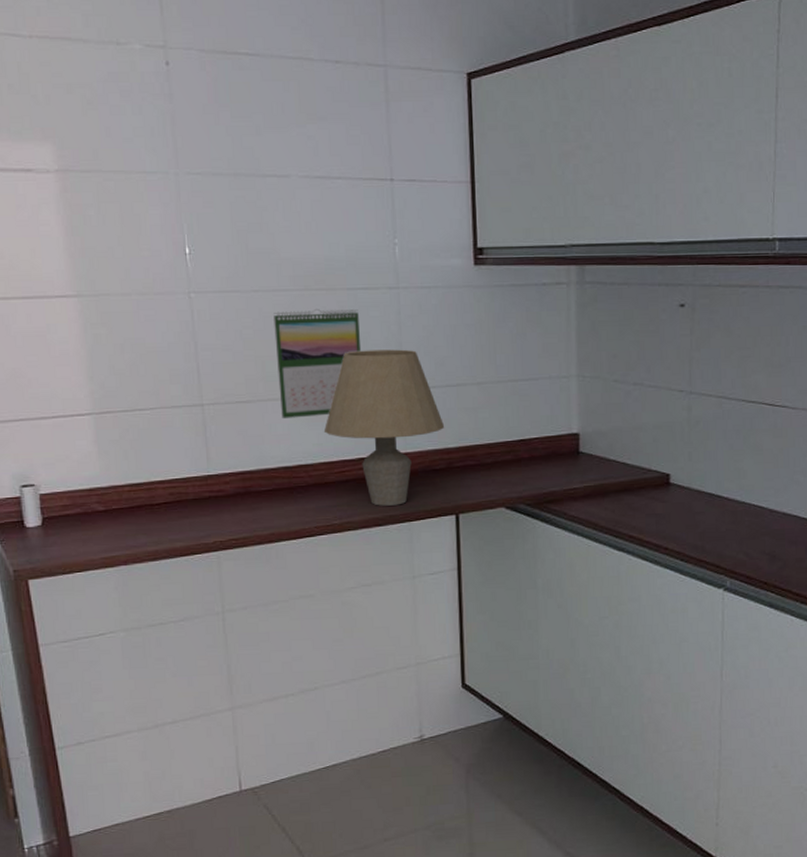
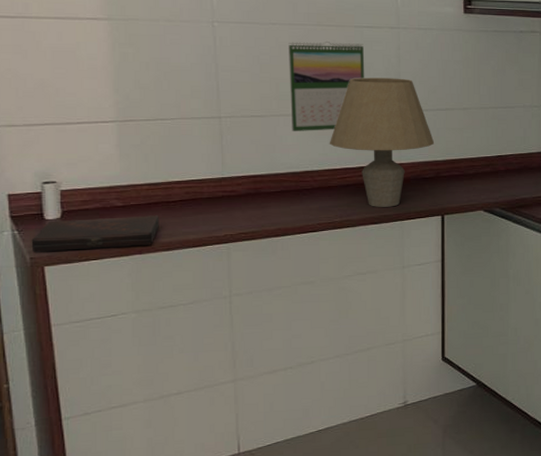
book: none [13,520,144,565] -> present [31,215,159,253]

